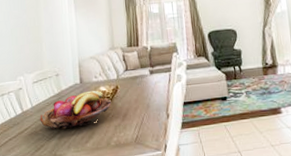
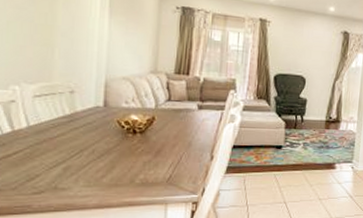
fruit basket: present [40,90,111,130] -> none [38,117,143,159]

